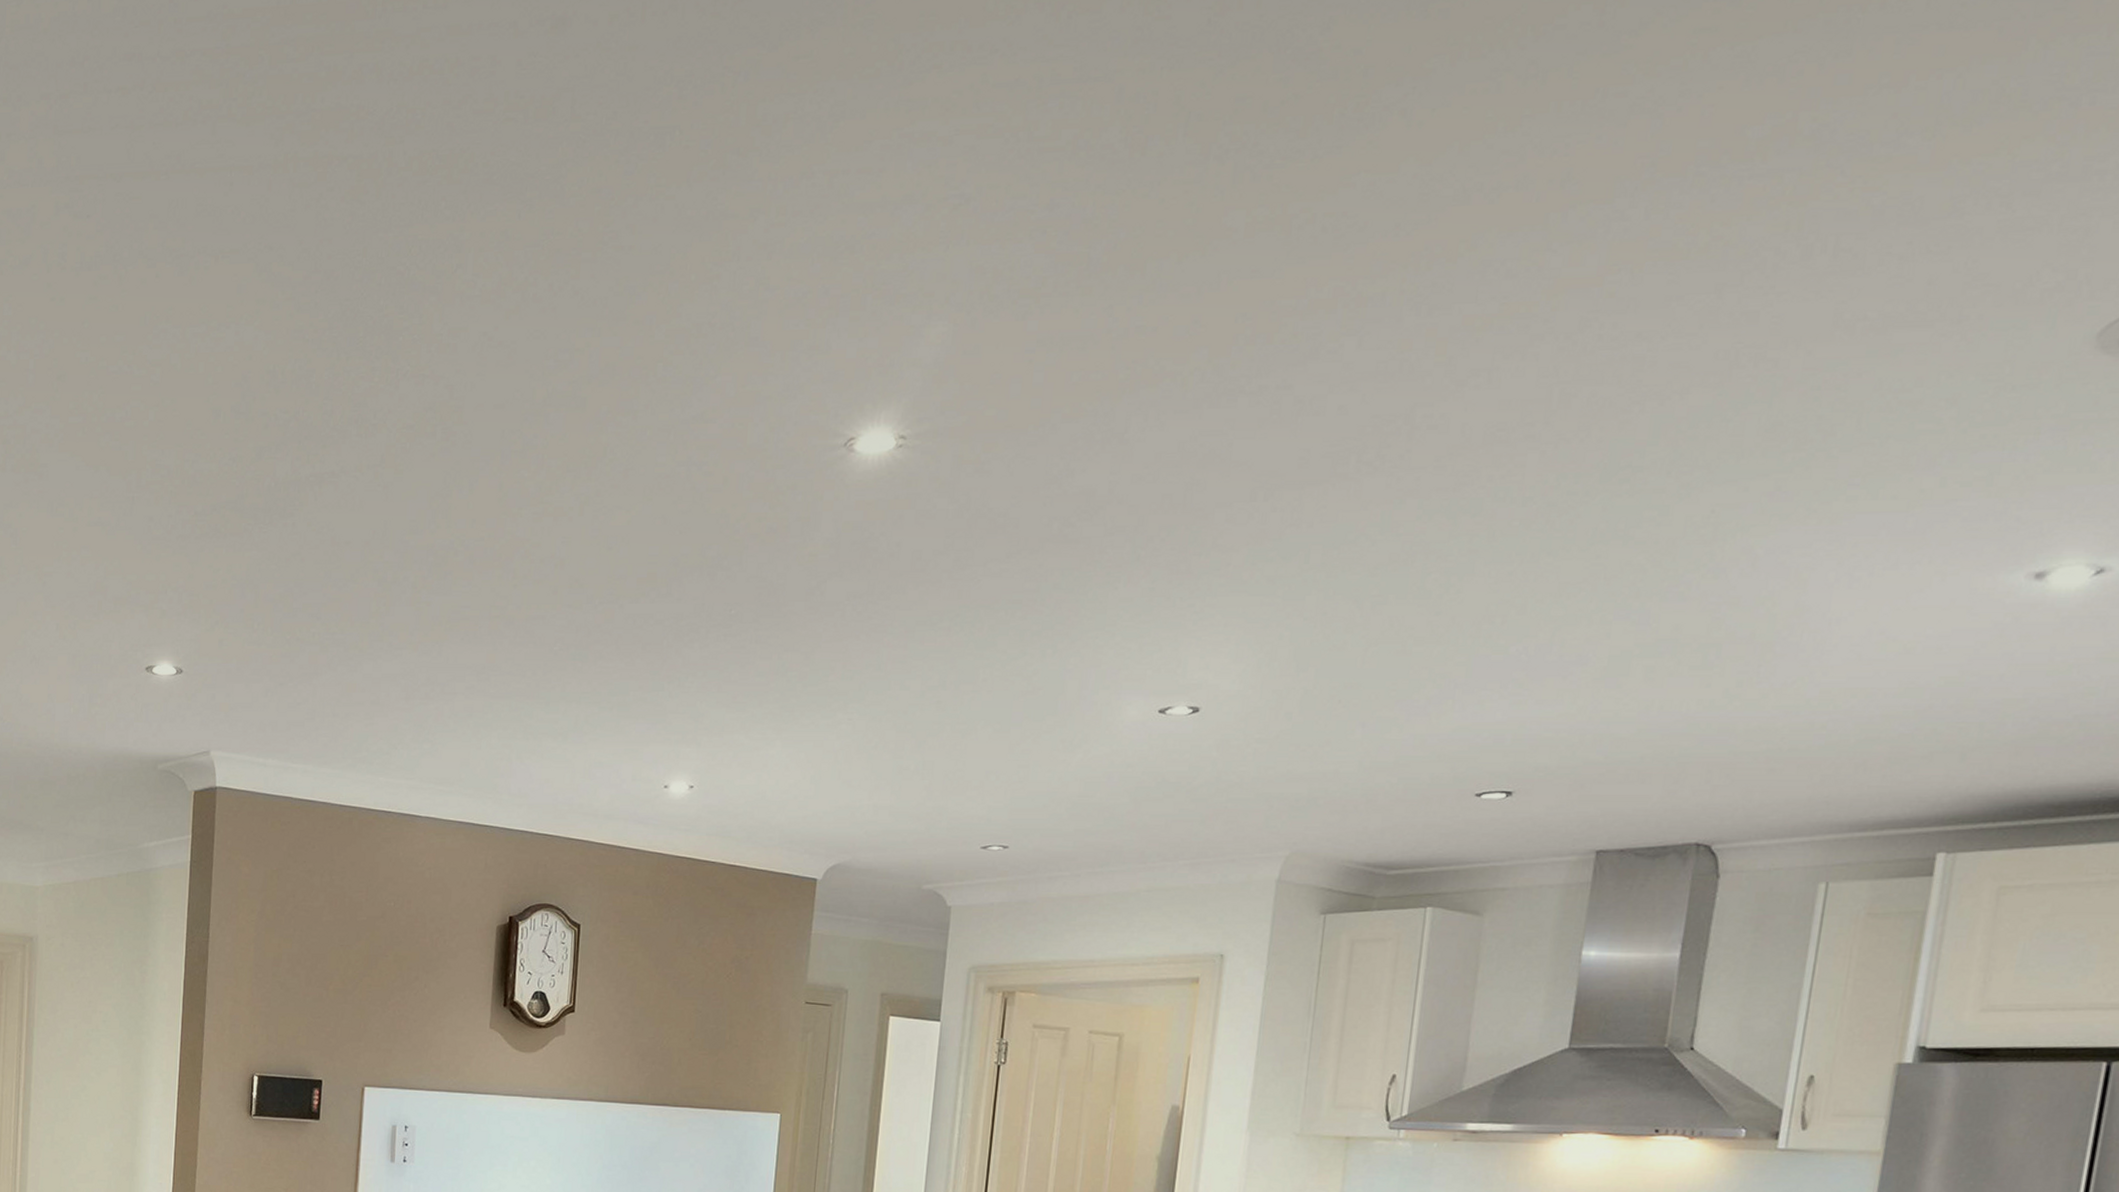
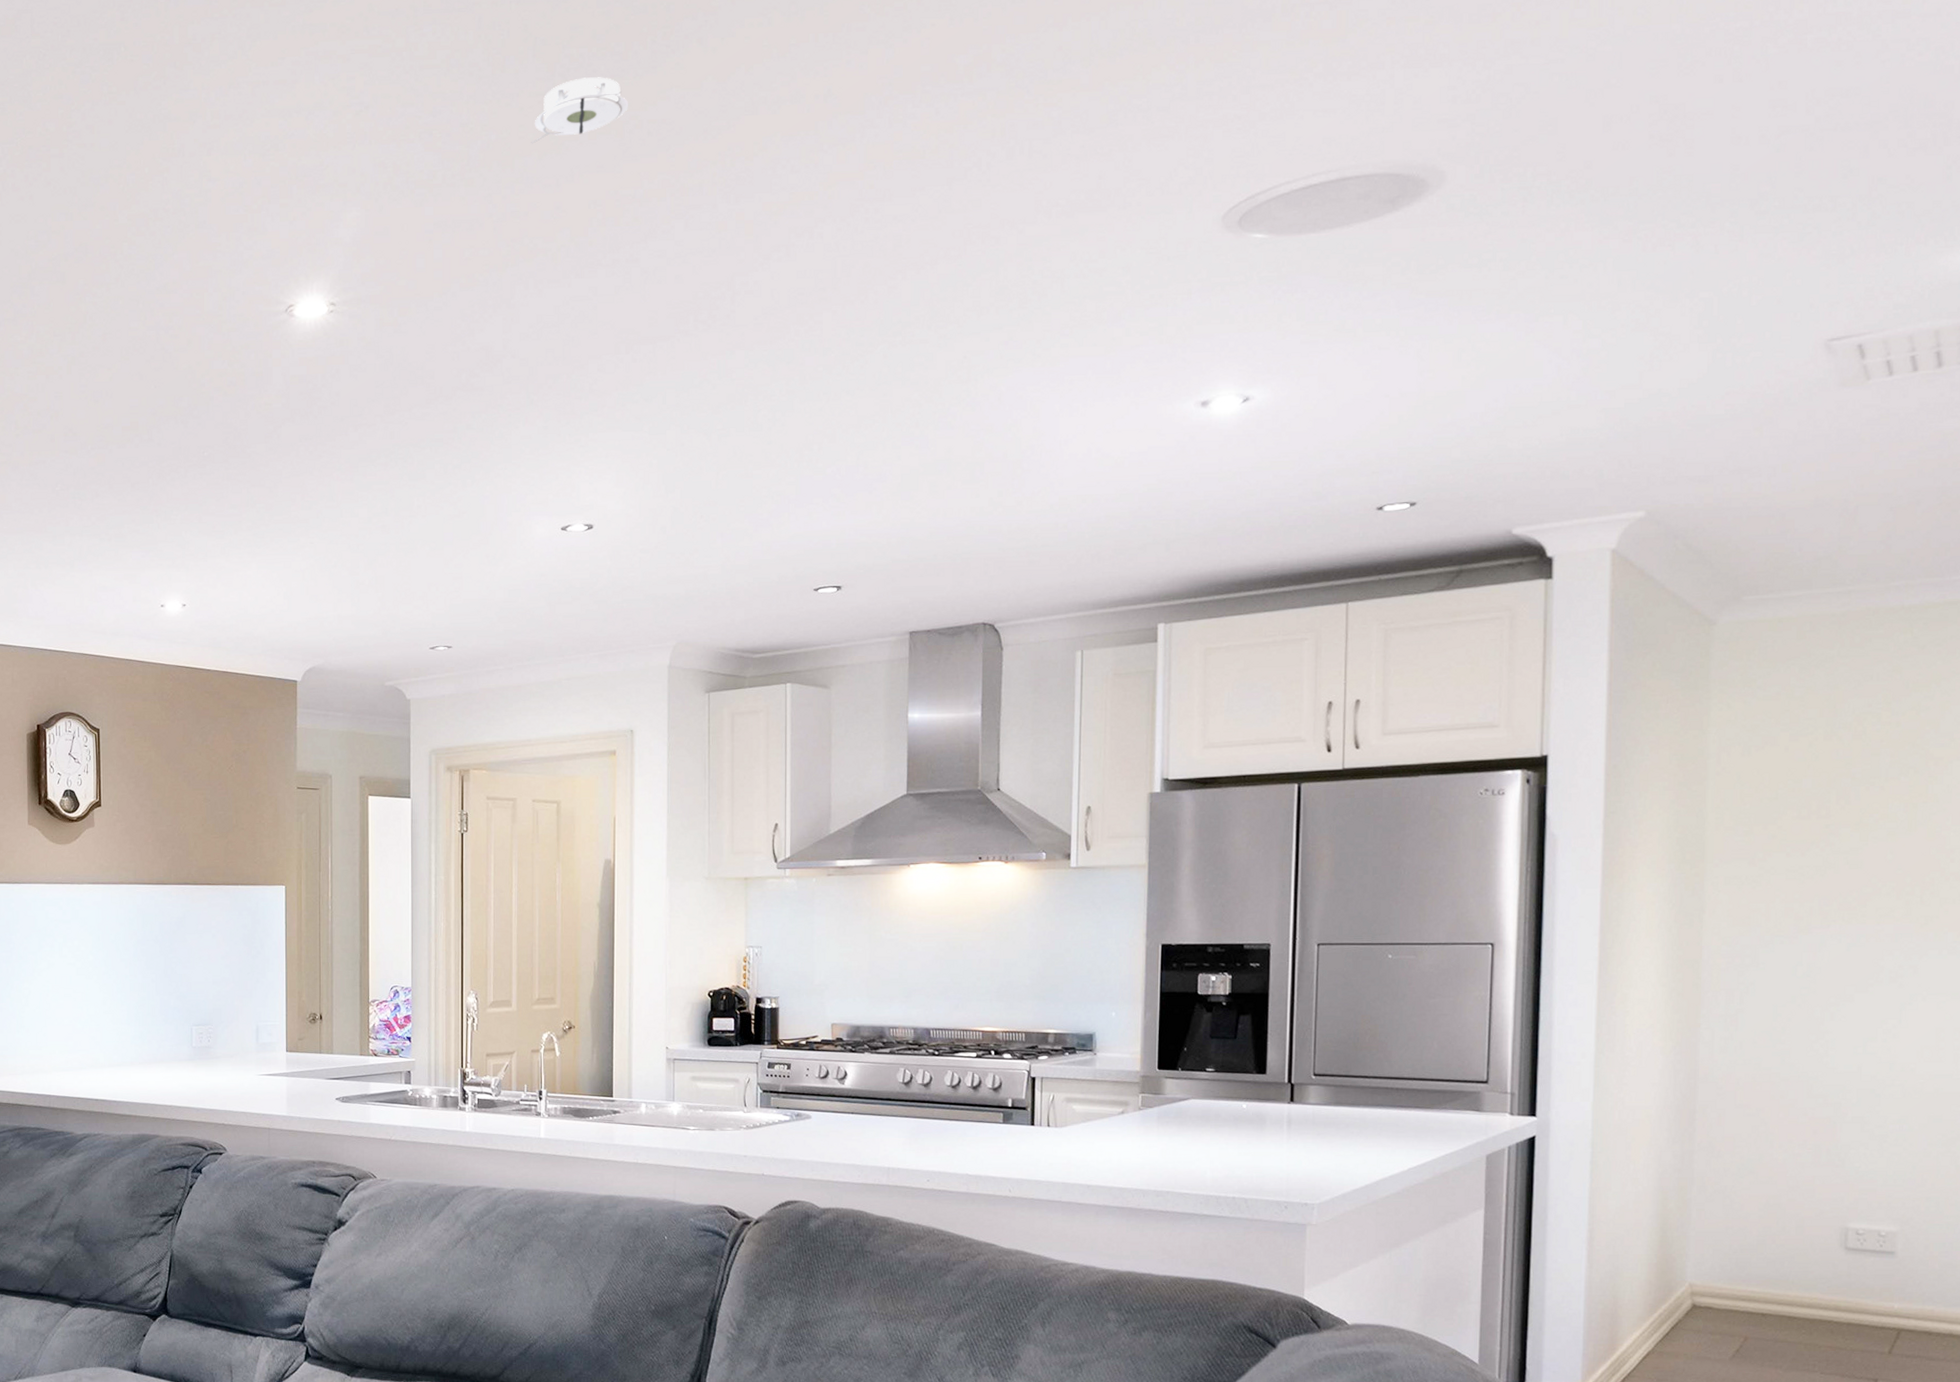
smoke detector: none [1169,160,1302,244] -> present [531,77,629,144]

